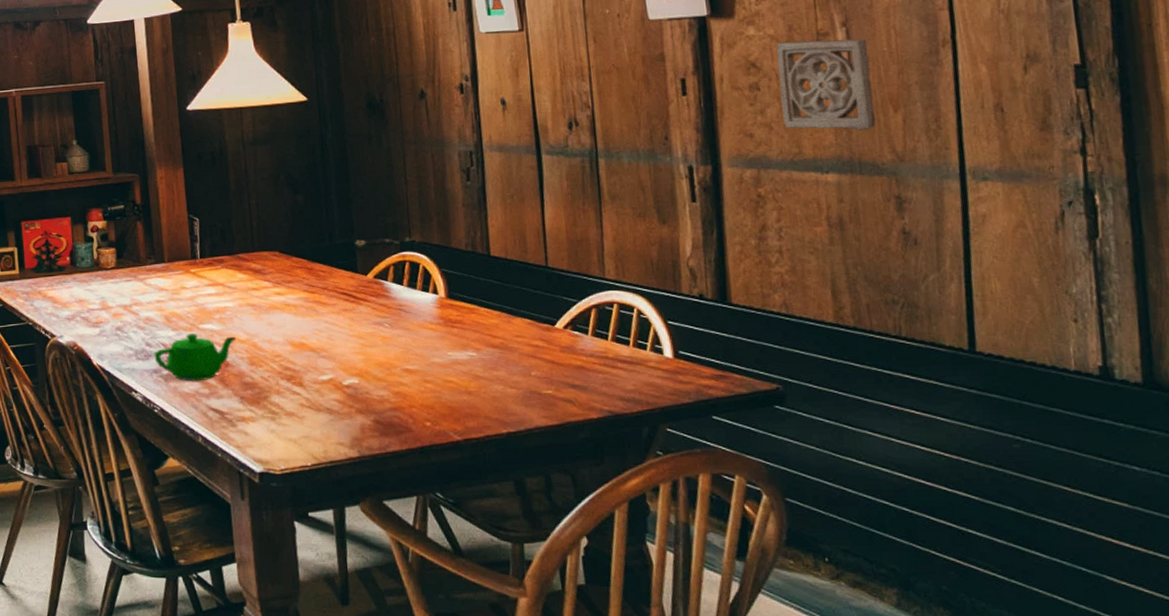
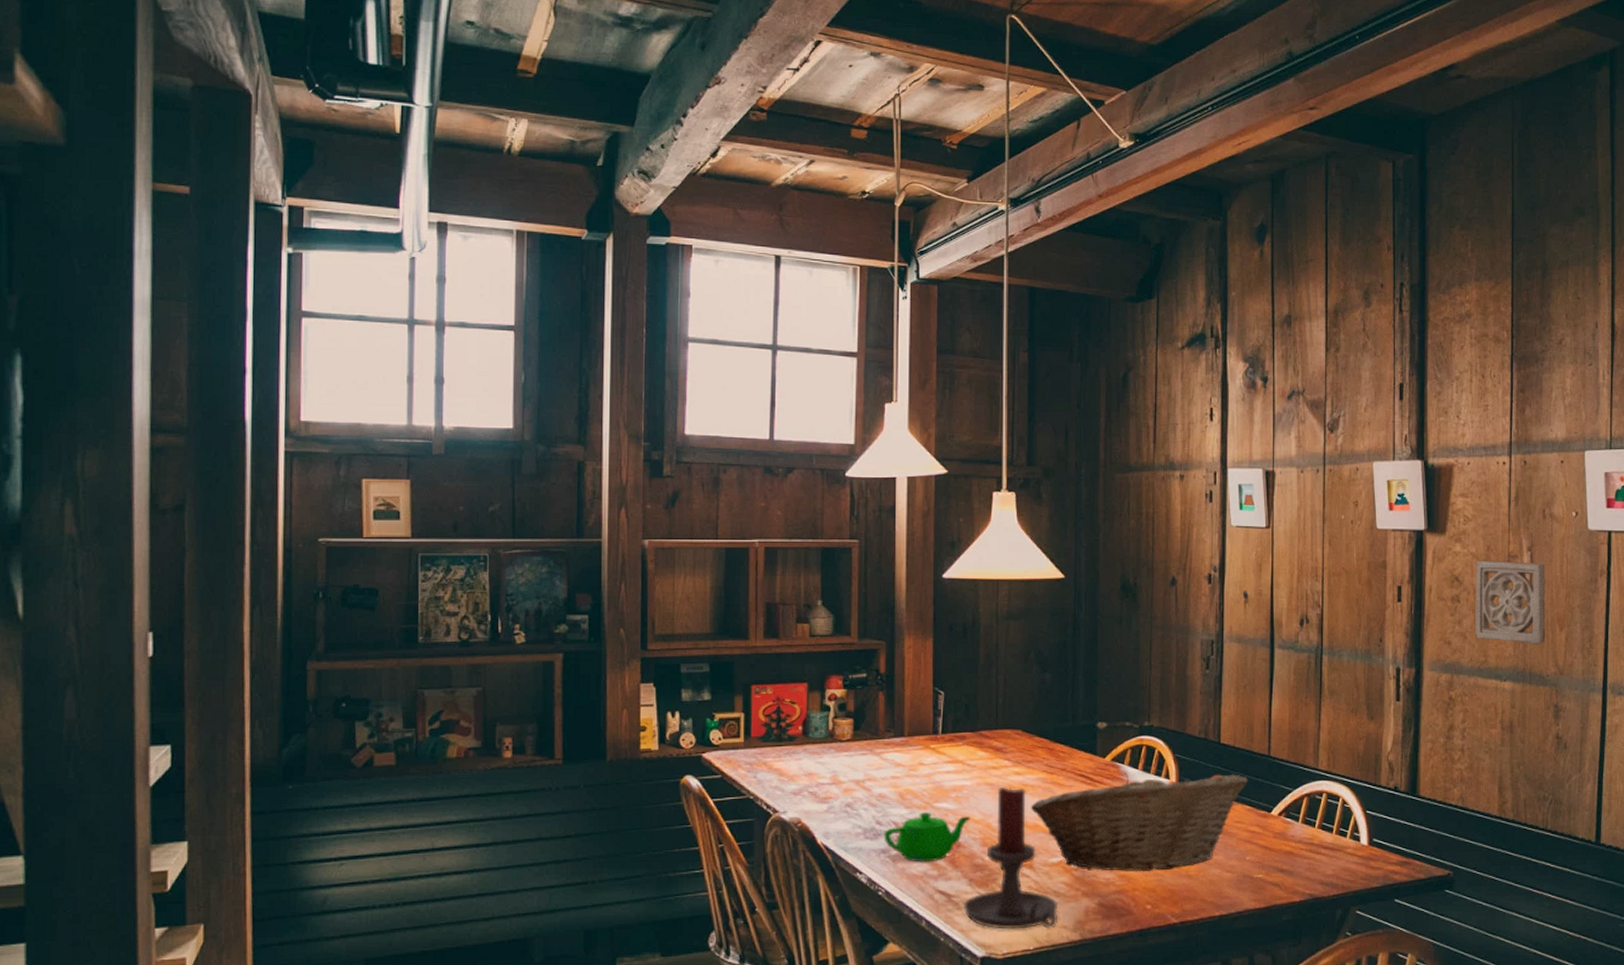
candle holder: none [237,307,334,446] -> present [963,787,1058,930]
fruit basket: none [295,287,525,389] -> present [1031,772,1248,872]

